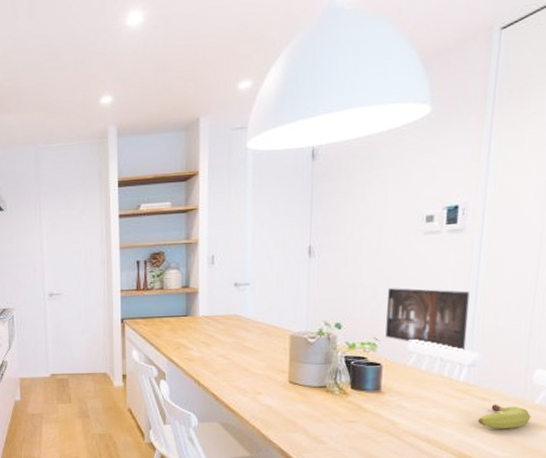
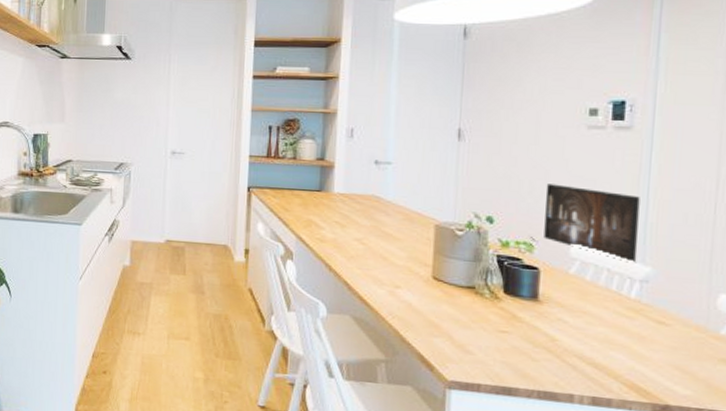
fruit: present [478,404,531,429] -> none [653,329,717,361]

